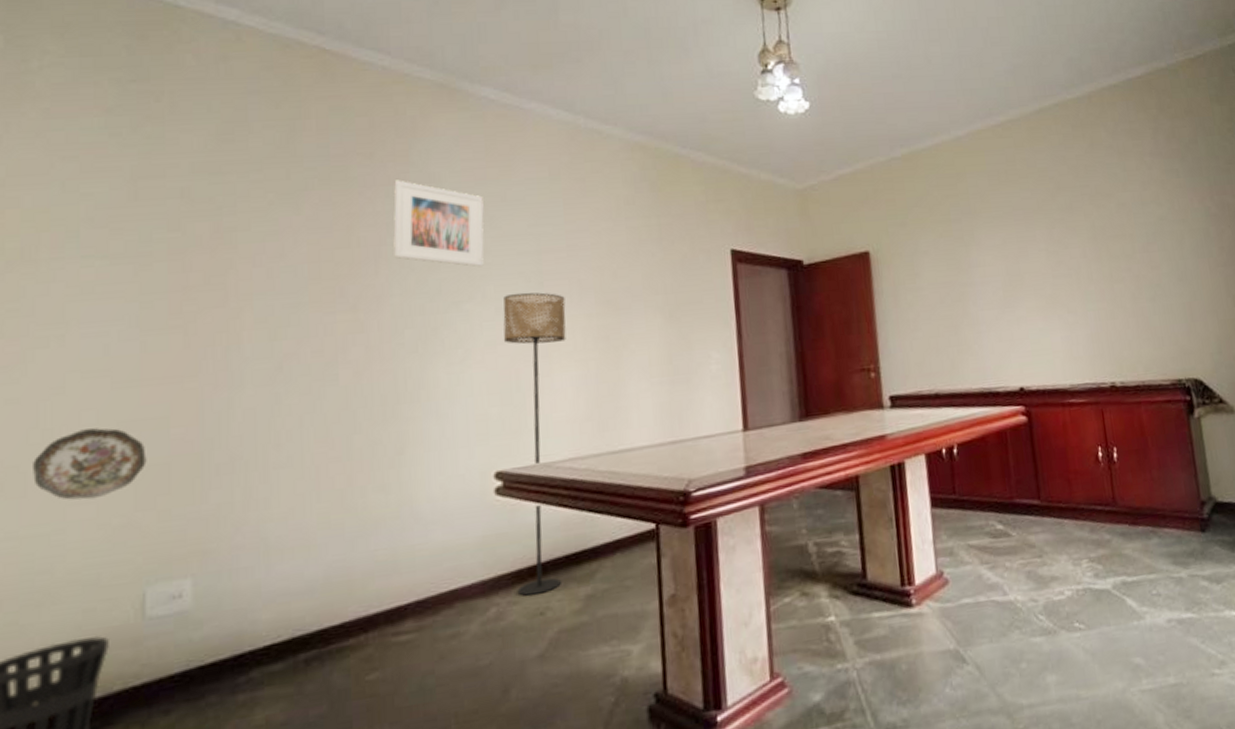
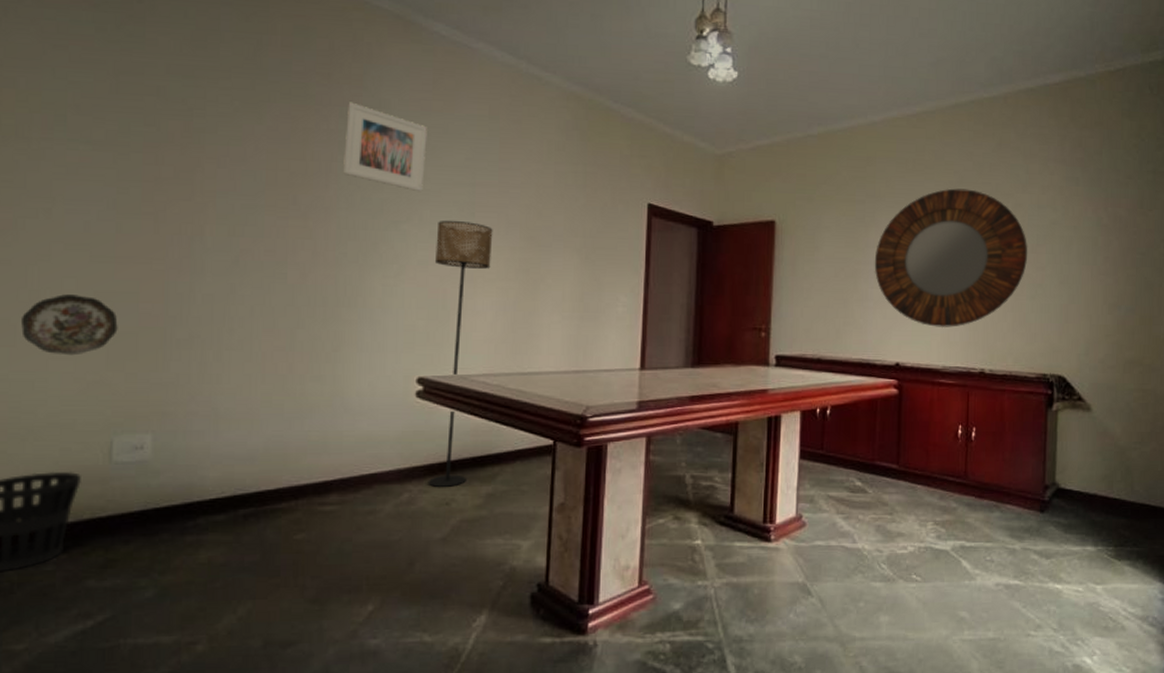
home mirror: none [980,194,1141,344] -> present [874,188,1028,328]

